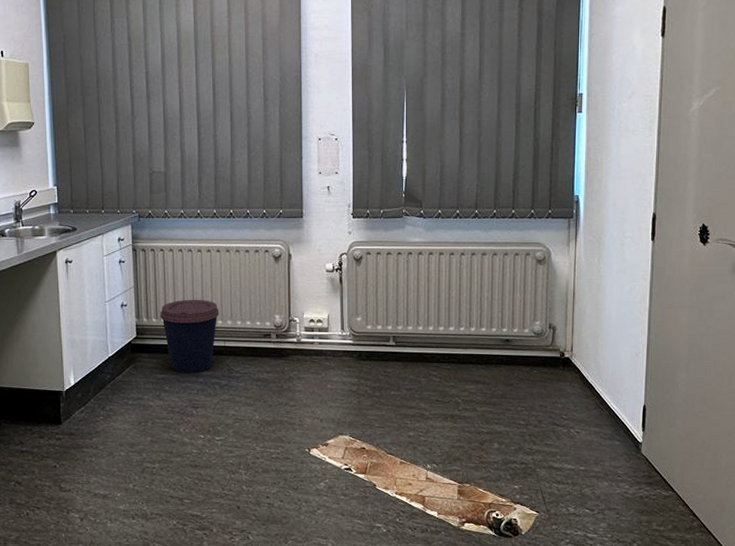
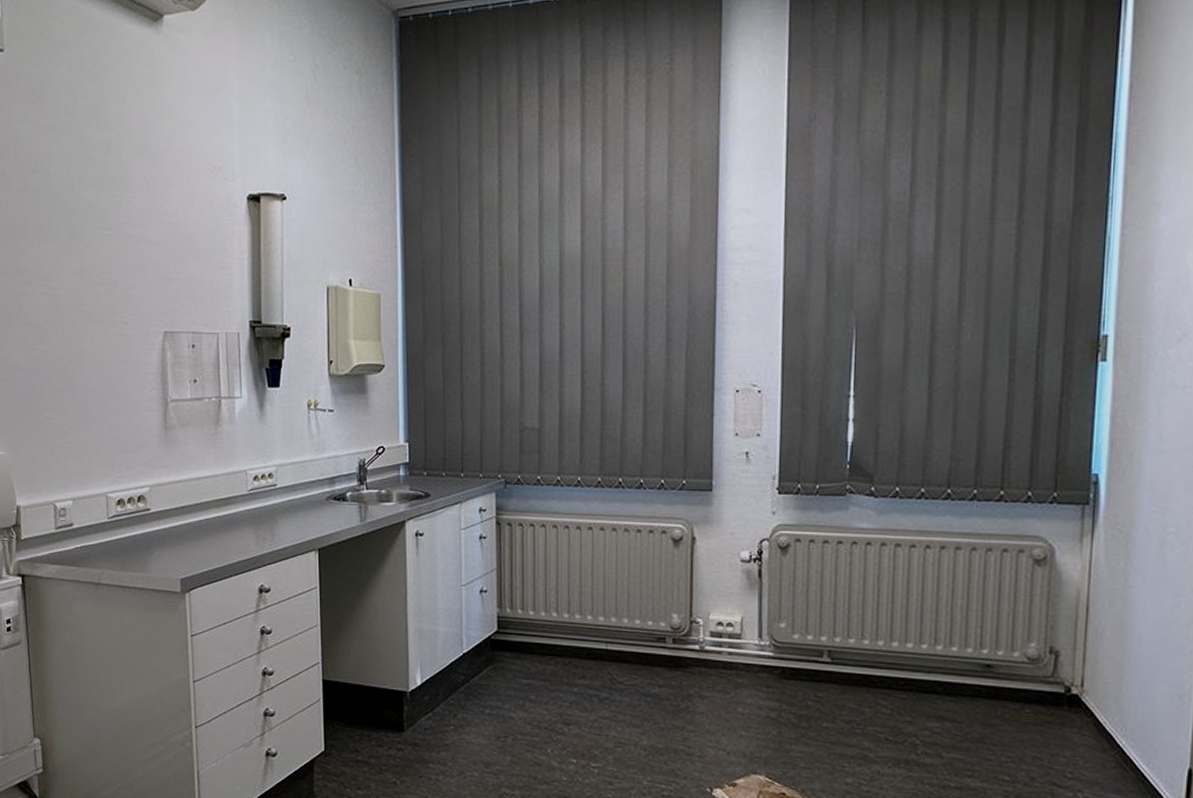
coffee cup: present [159,299,219,374] -> none [526,588,601,682]

